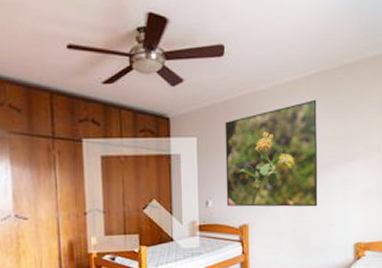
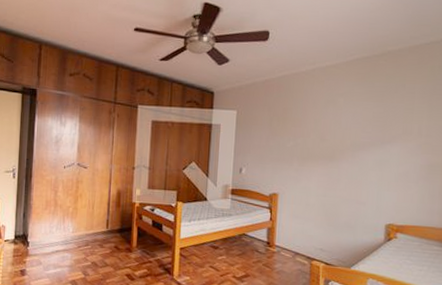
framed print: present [225,99,318,207] -> none [259,83,356,184]

